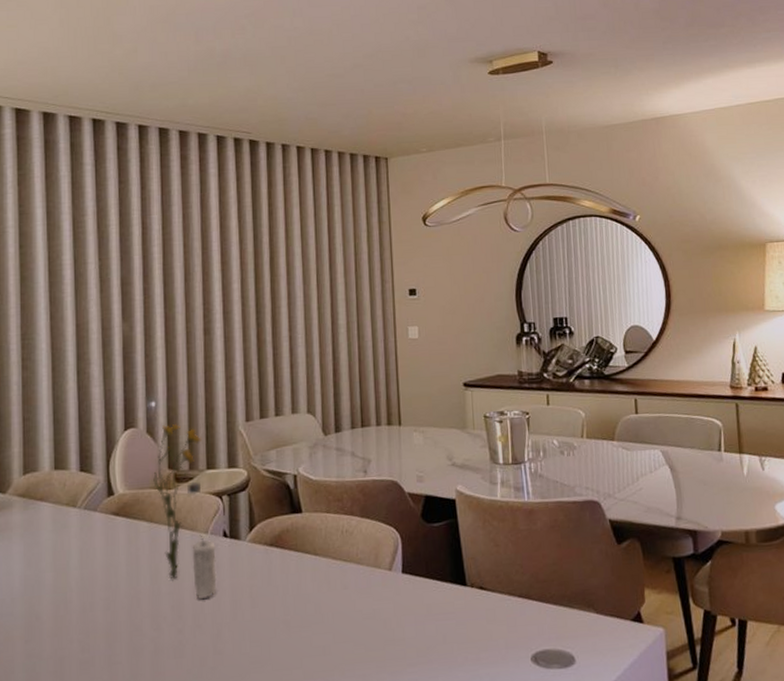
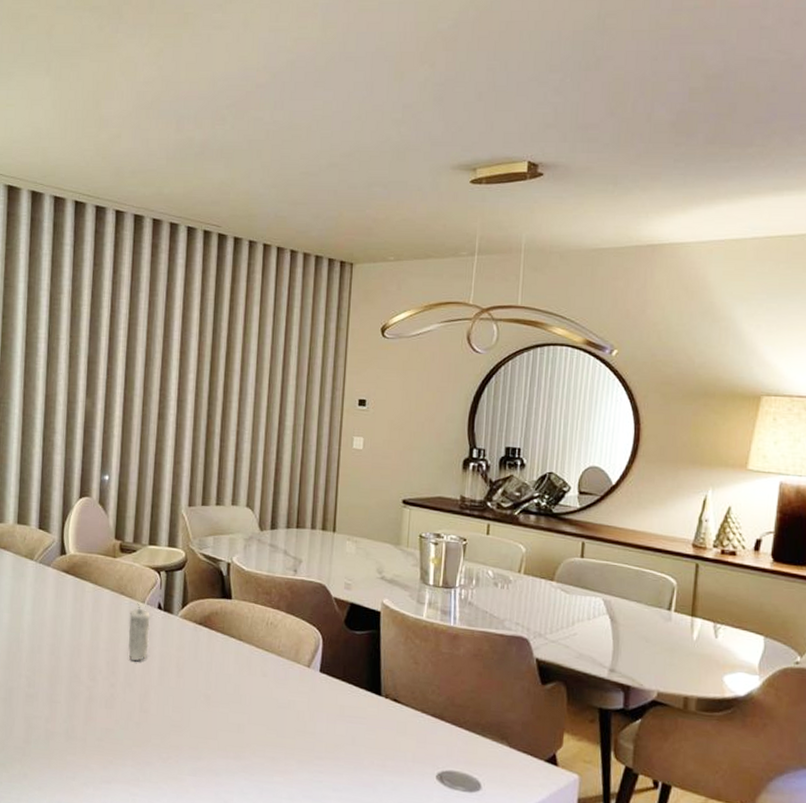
flower: present [153,424,201,579] -> none [101,498,147,638]

